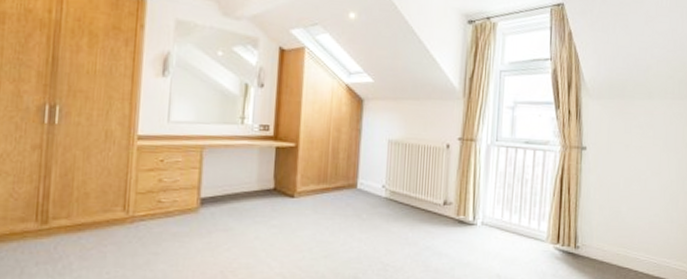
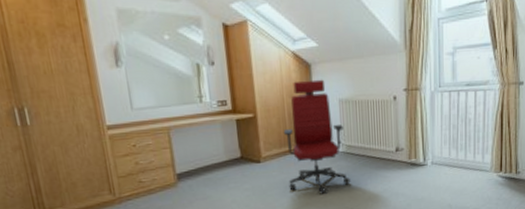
office chair: none [321,114,390,243] -> present [283,79,350,194]

